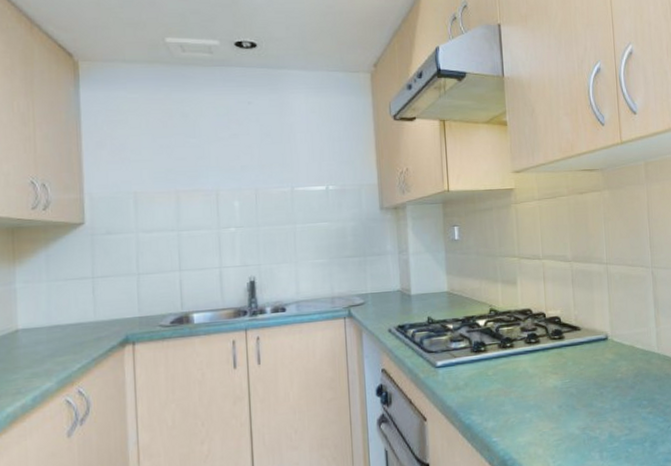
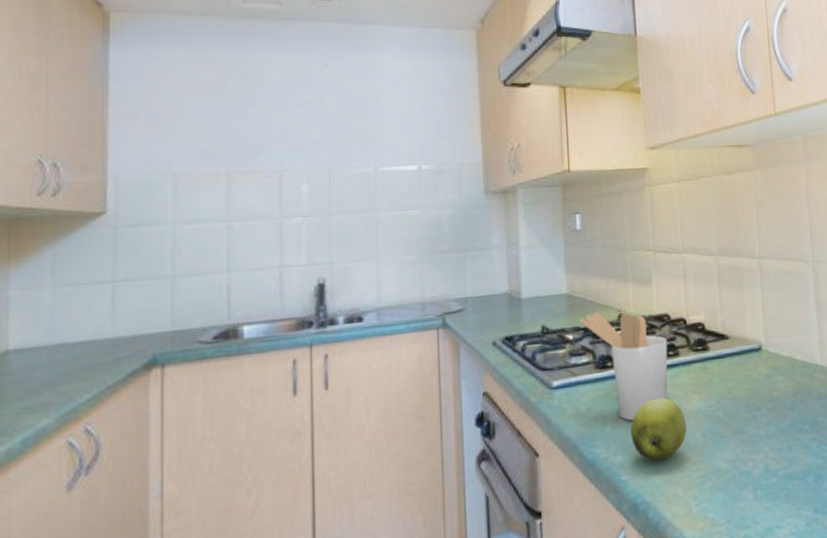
utensil holder: none [458,307,531,395] -> present [579,312,668,421]
apple: none [500,376,546,427] -> present [630,397,687,461]

